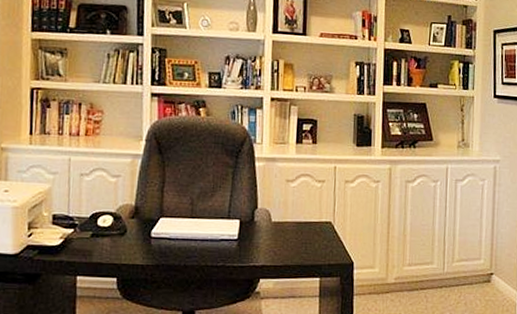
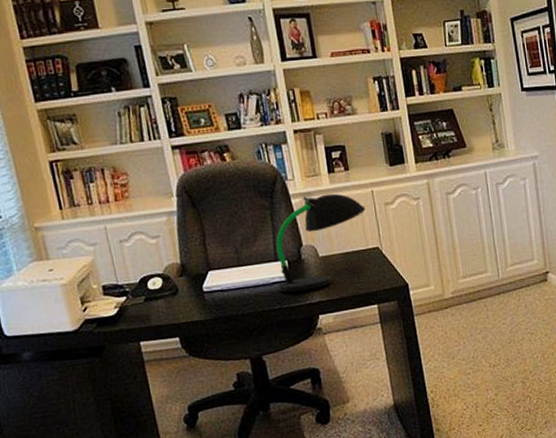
desk lamp: none [225,161,326,252] -> present [276,193,366,293]

